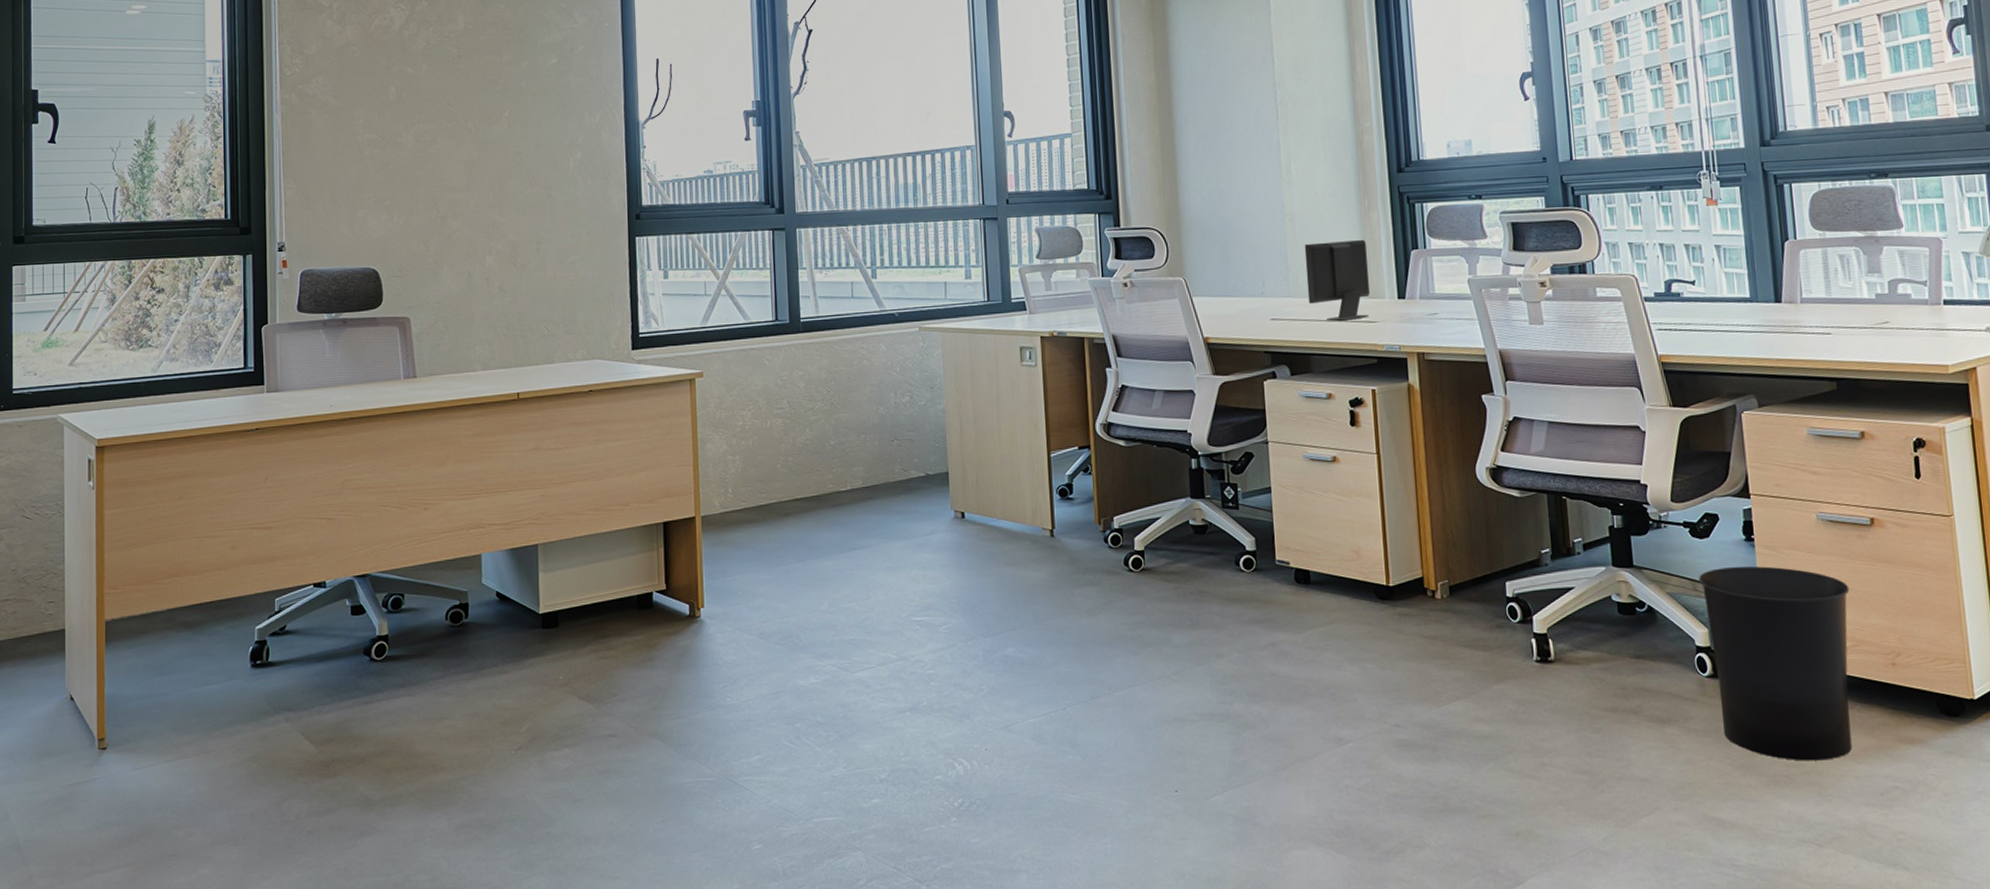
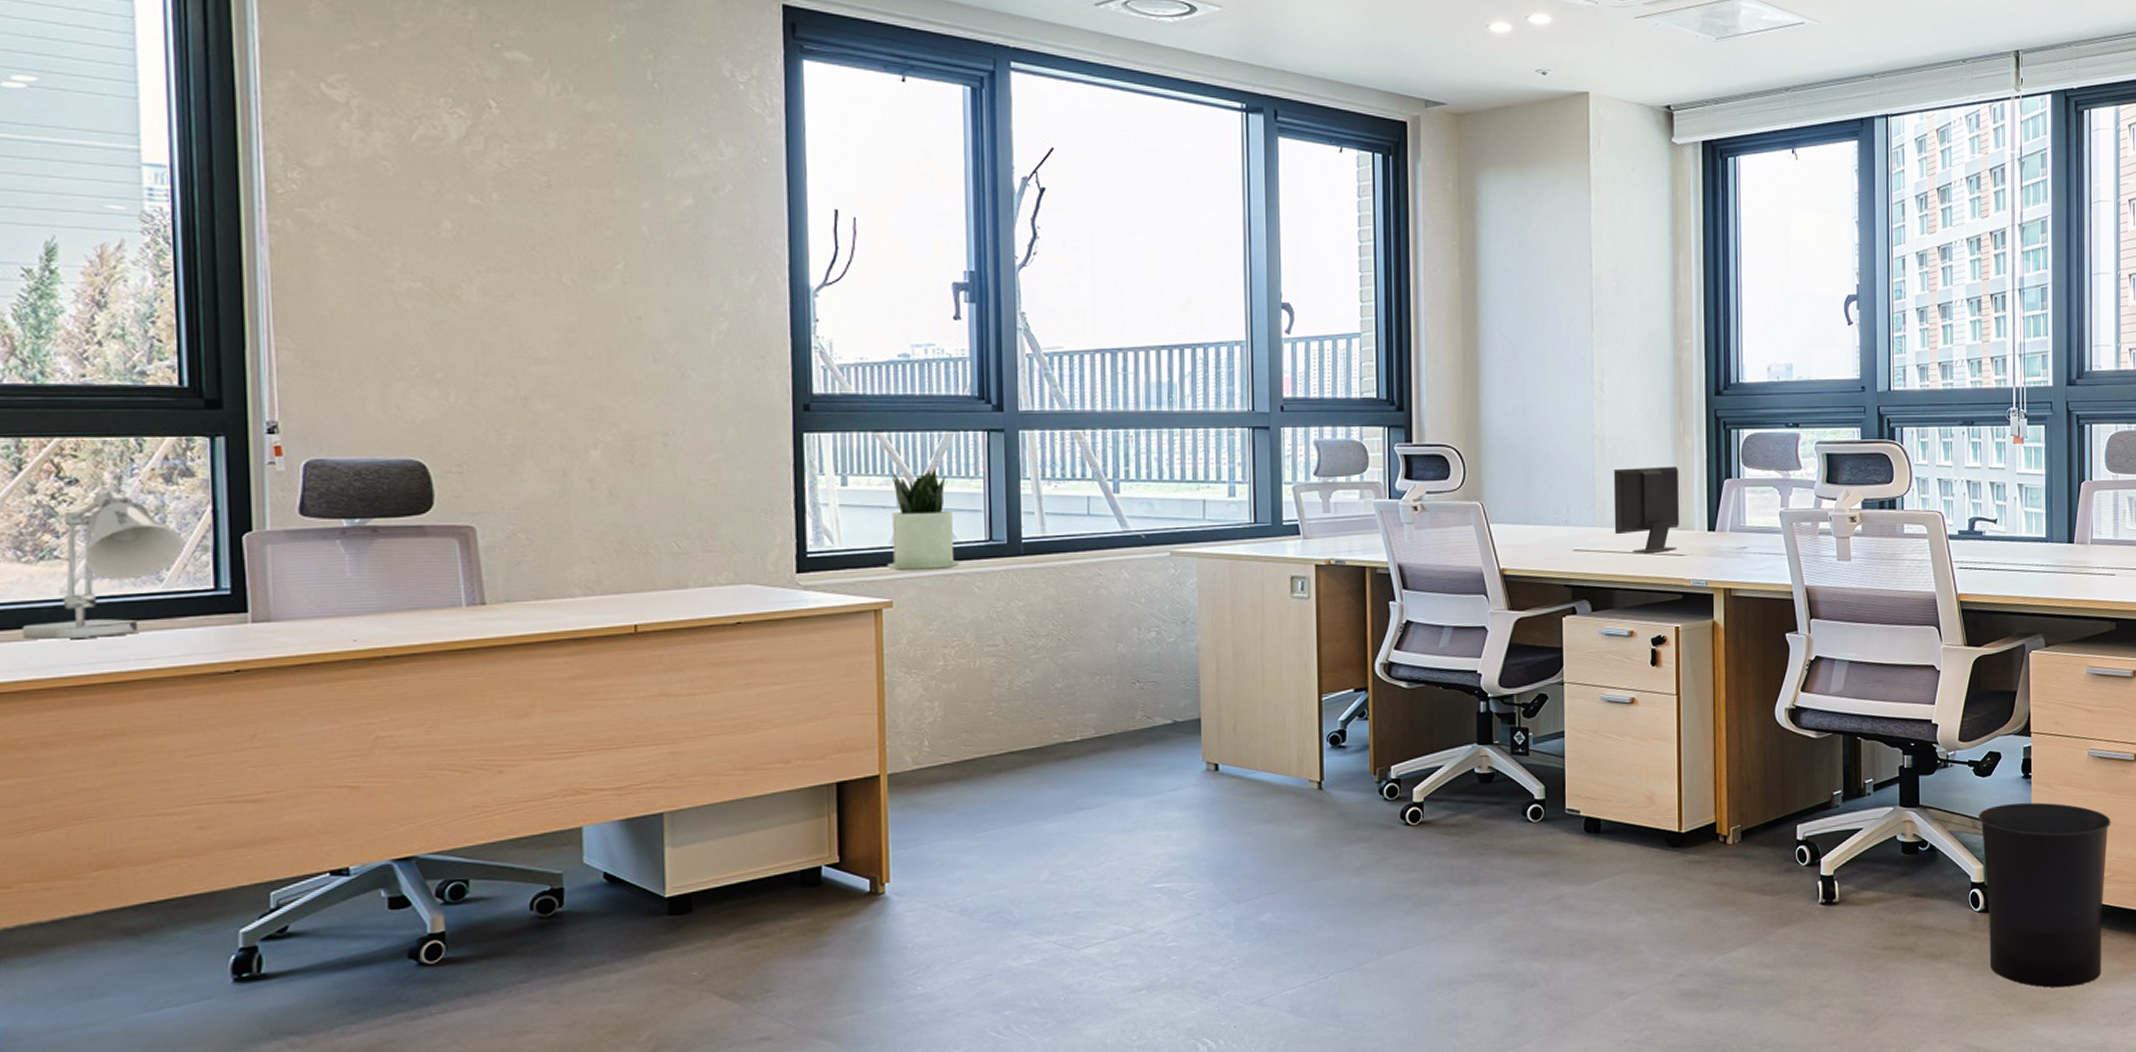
desk lamp: none [128,296,227,407] -> present [21,490,185,641]
planter: none [698,262,754,348] -> present [886,469,960,572]

